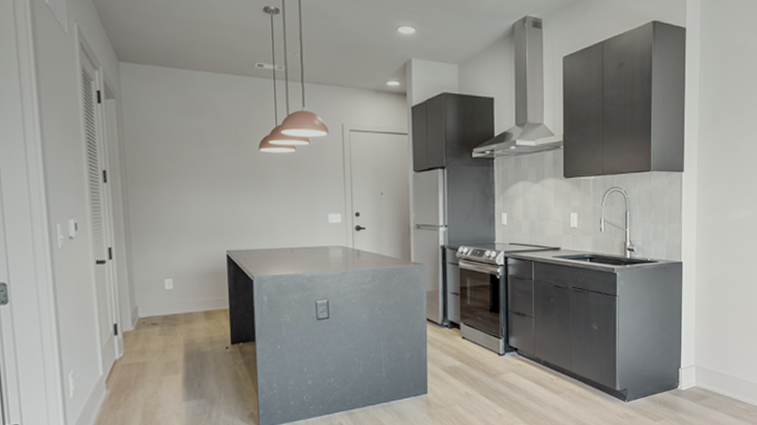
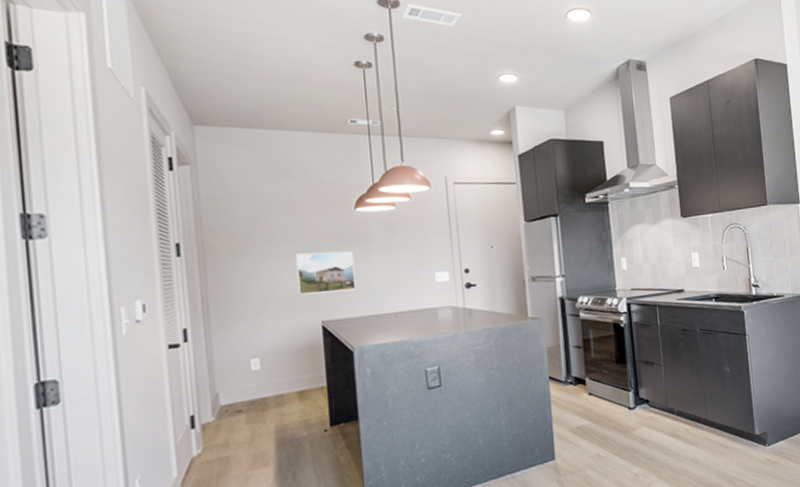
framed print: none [206,187,257,225] -> present [296,251,356,295]

